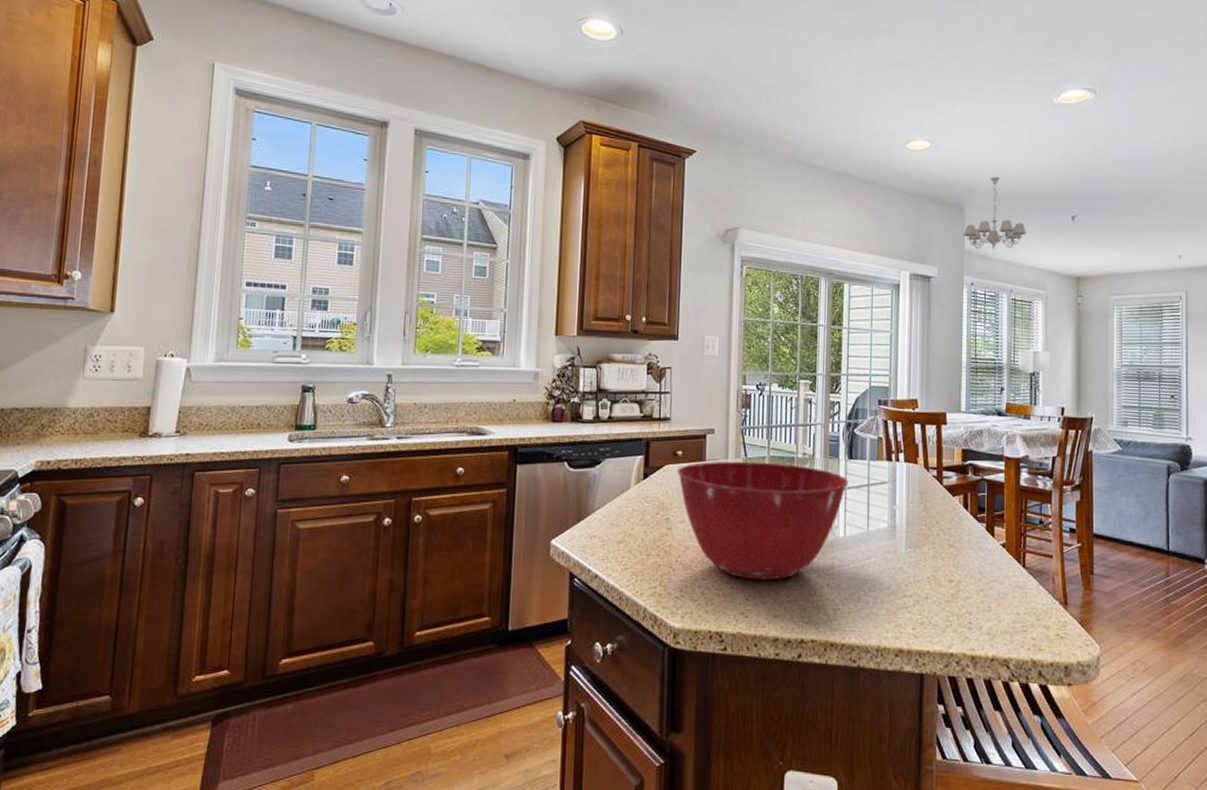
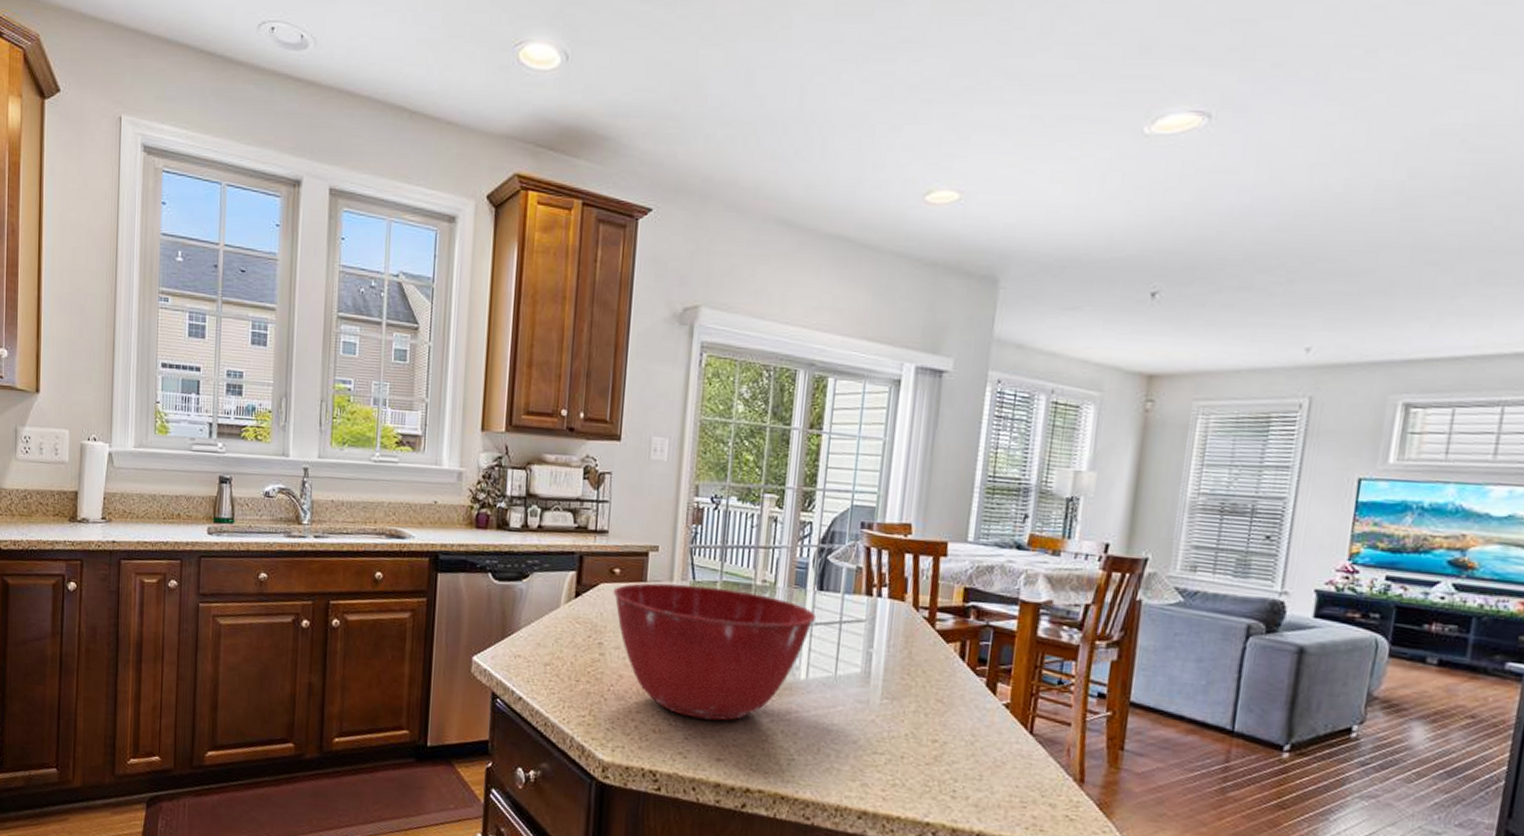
chandelier: present [963,176,1026,250] -> none [993,238,1083,338]

